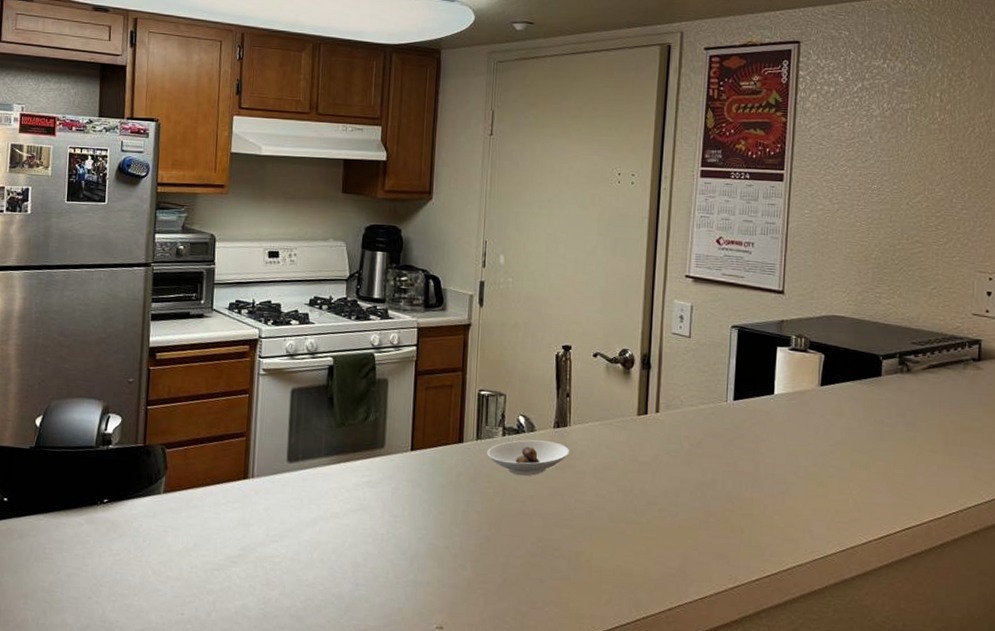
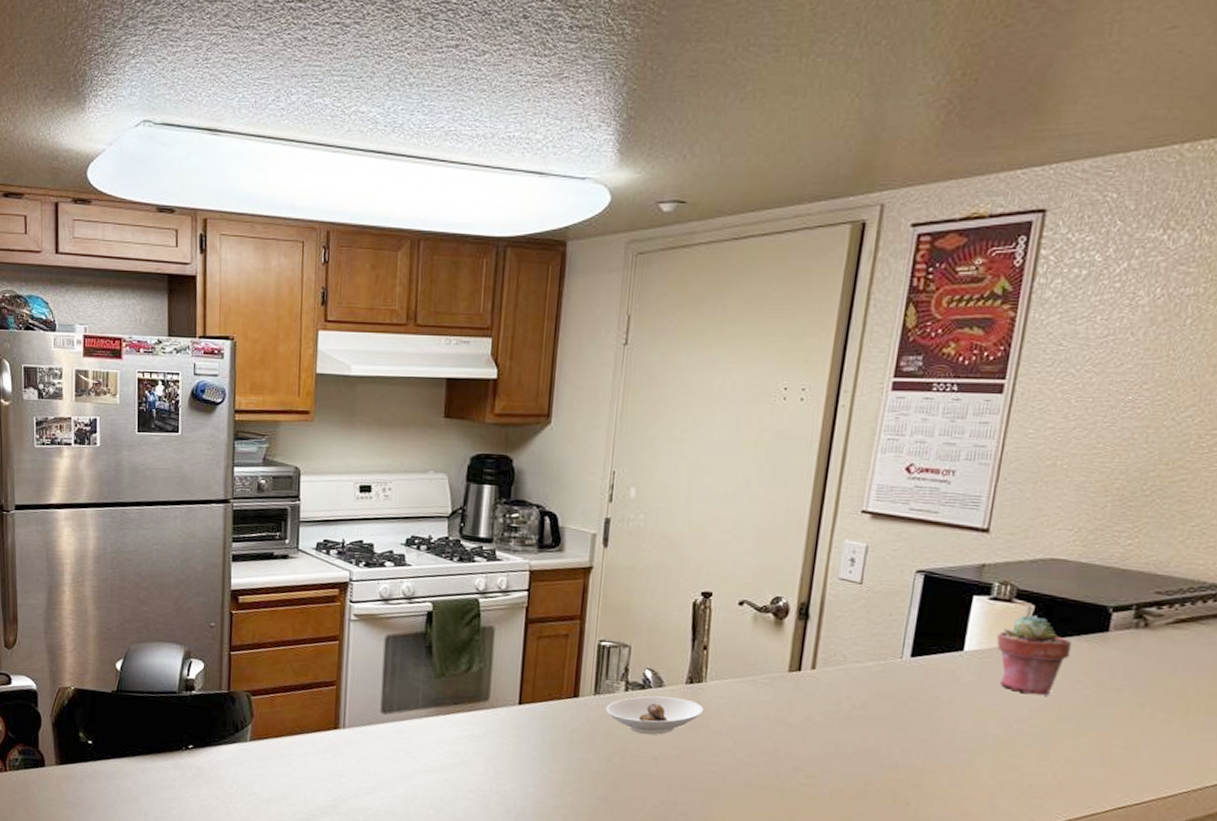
potted succulent: none [798,363,856,432] -> present [996,615,1072,696]

